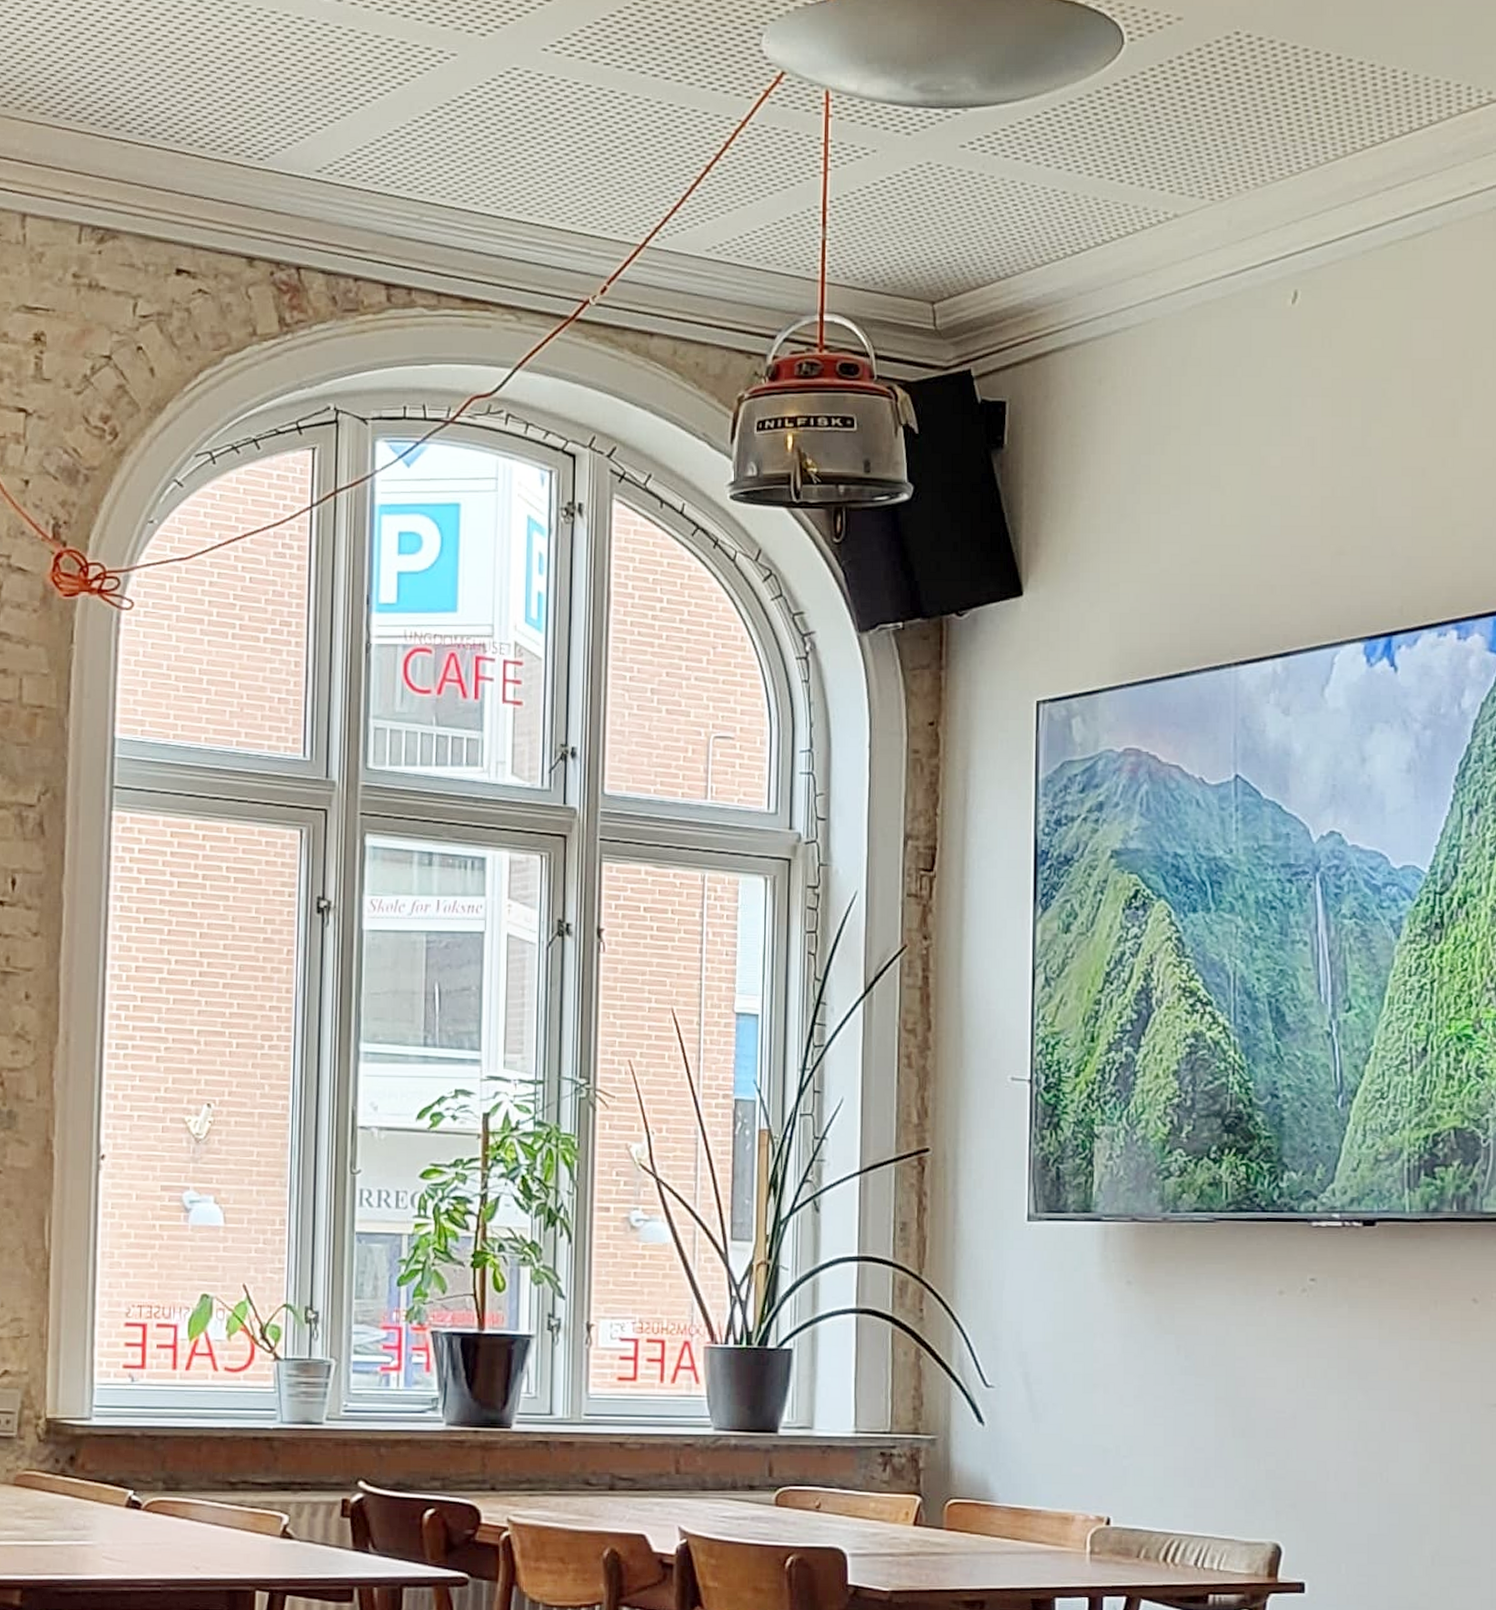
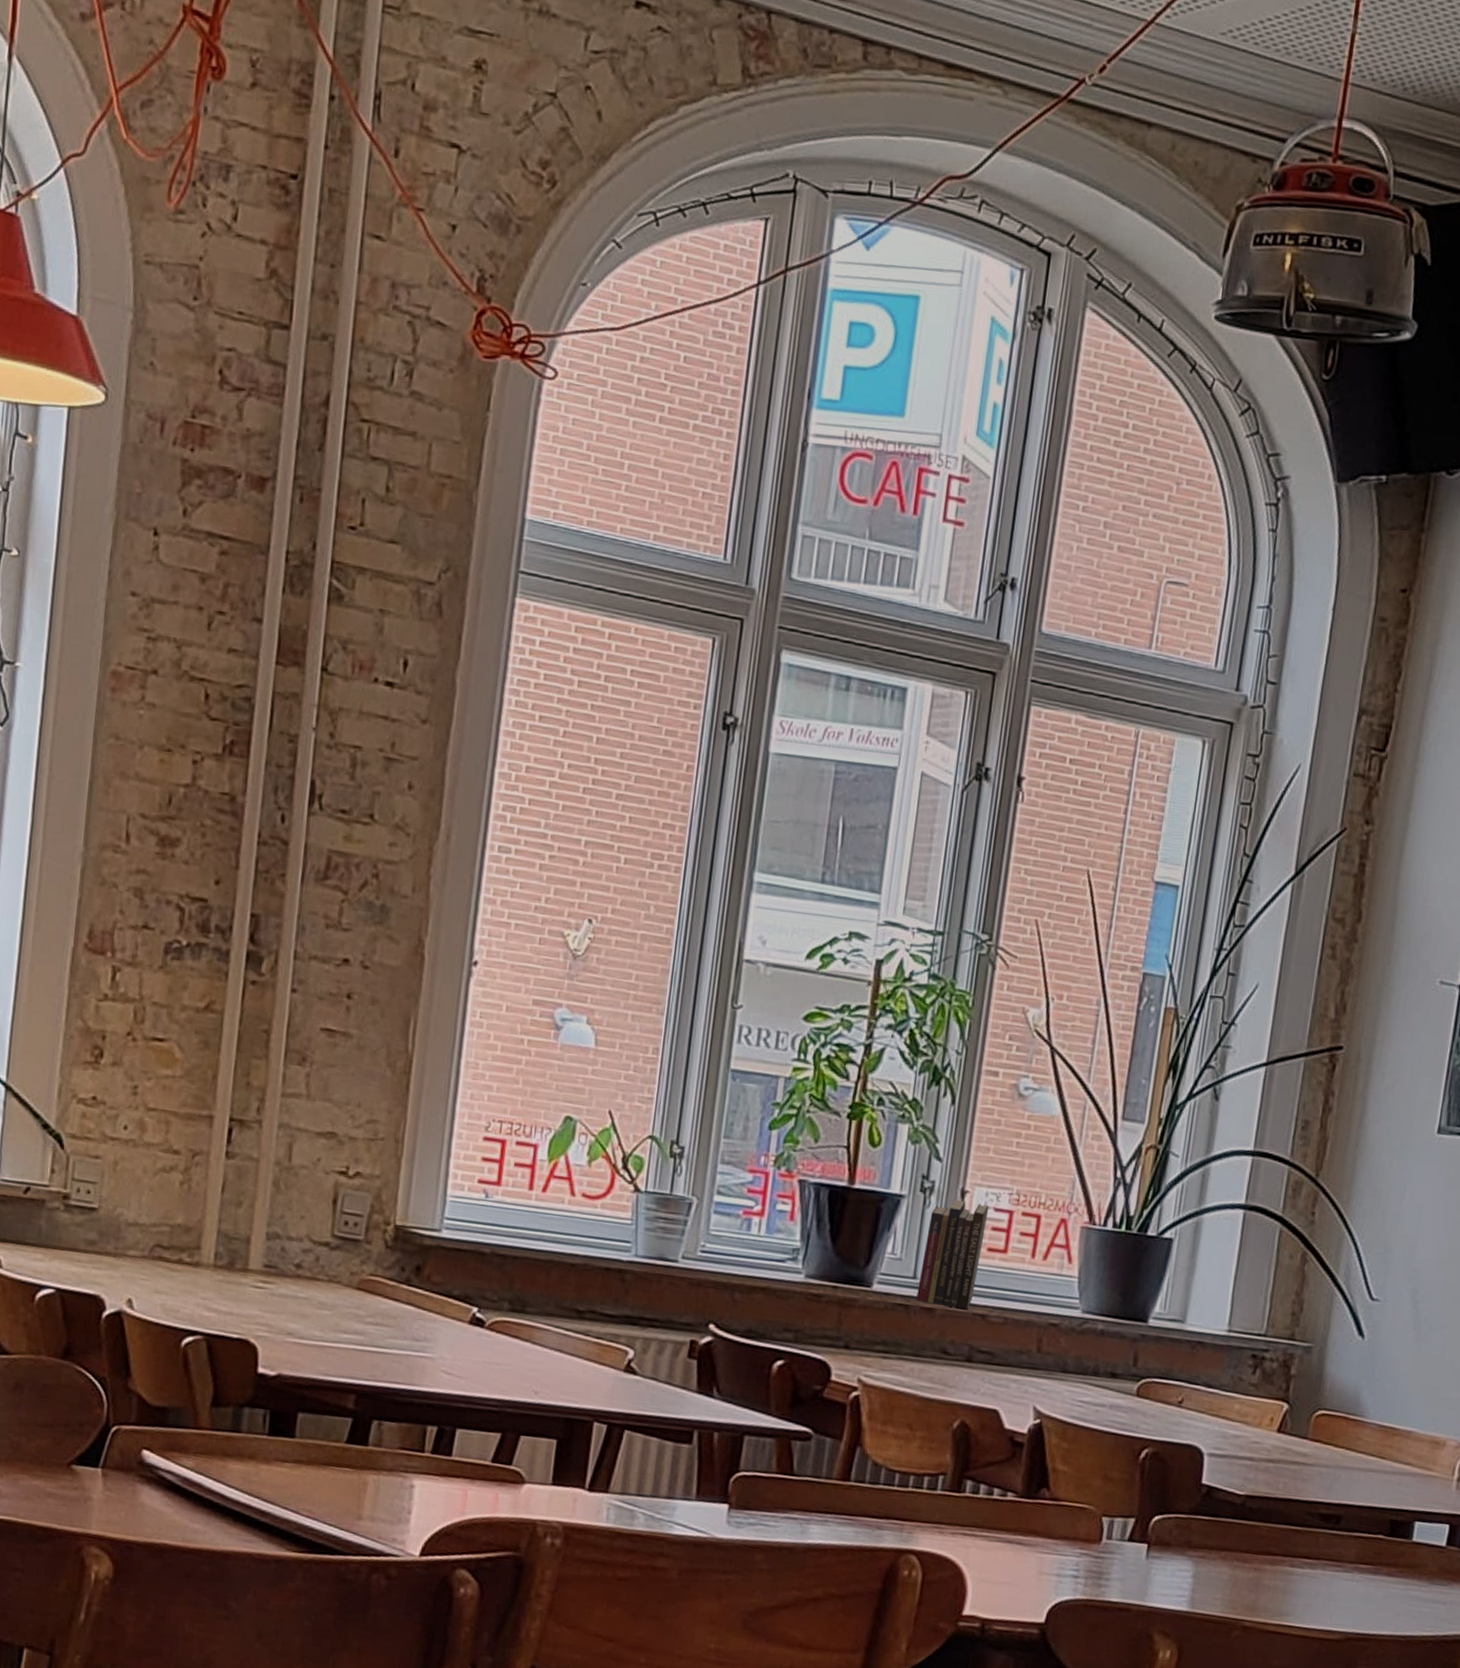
books: none [555,1333,615,1440] -> present [916,1199,990,1310]

